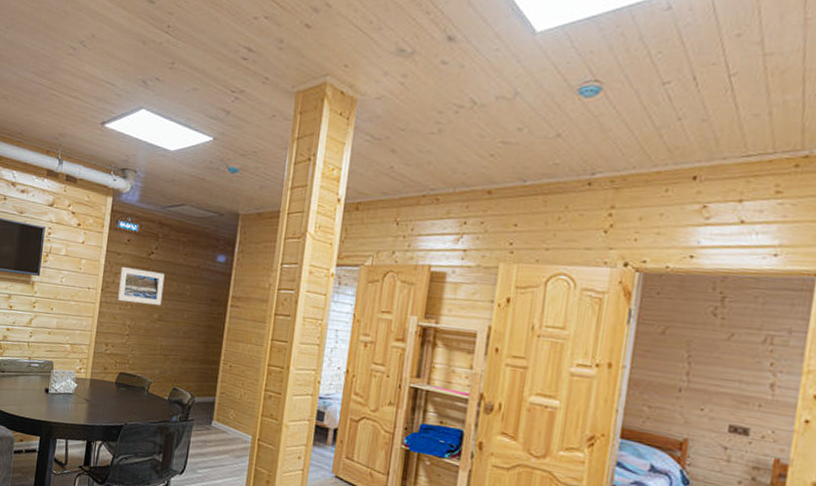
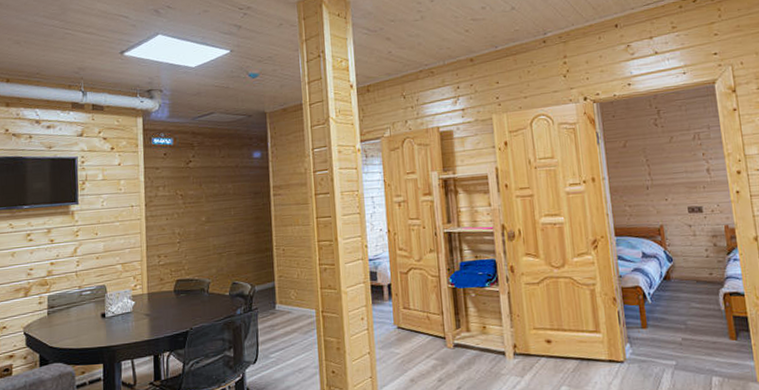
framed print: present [118,267,165,305] -> none [162,178,208,212]

